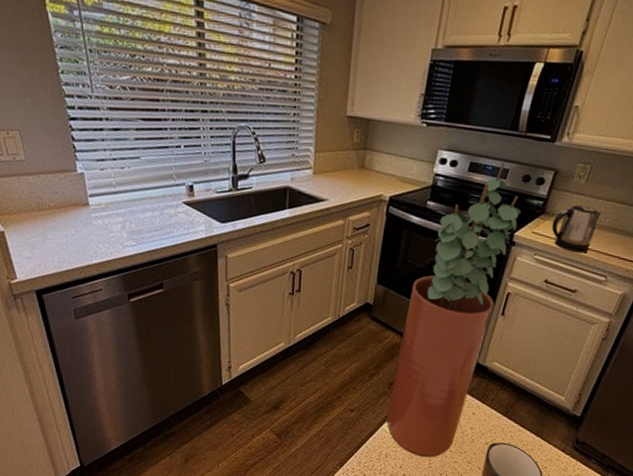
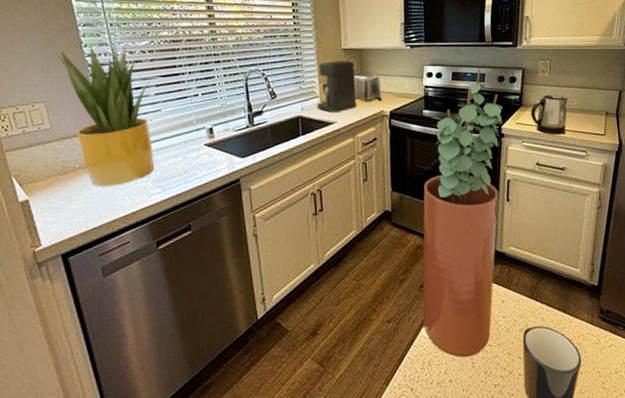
planter: none [29,71,130,232] -> present [54,41,155,187]
coffee maker: none [308,128,359,190] -> present [316,60,357,114]
toaster: none [353,147,385,184] -> present [354,73,382,102]

